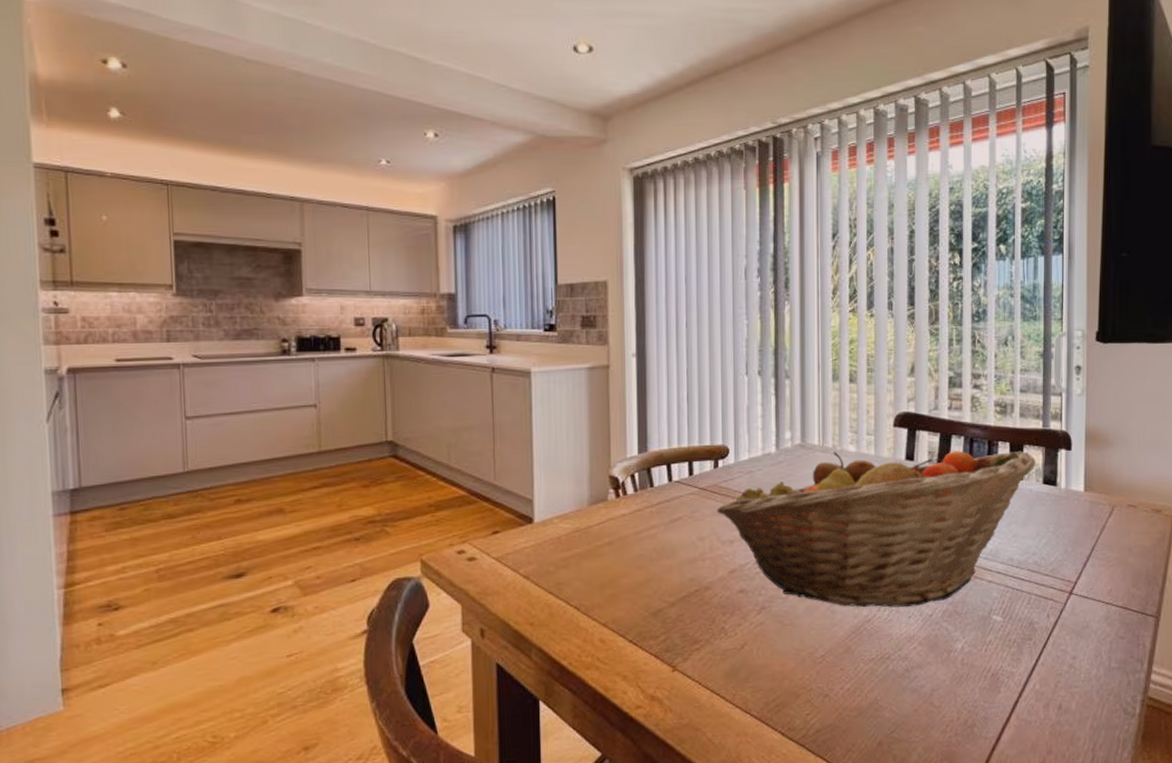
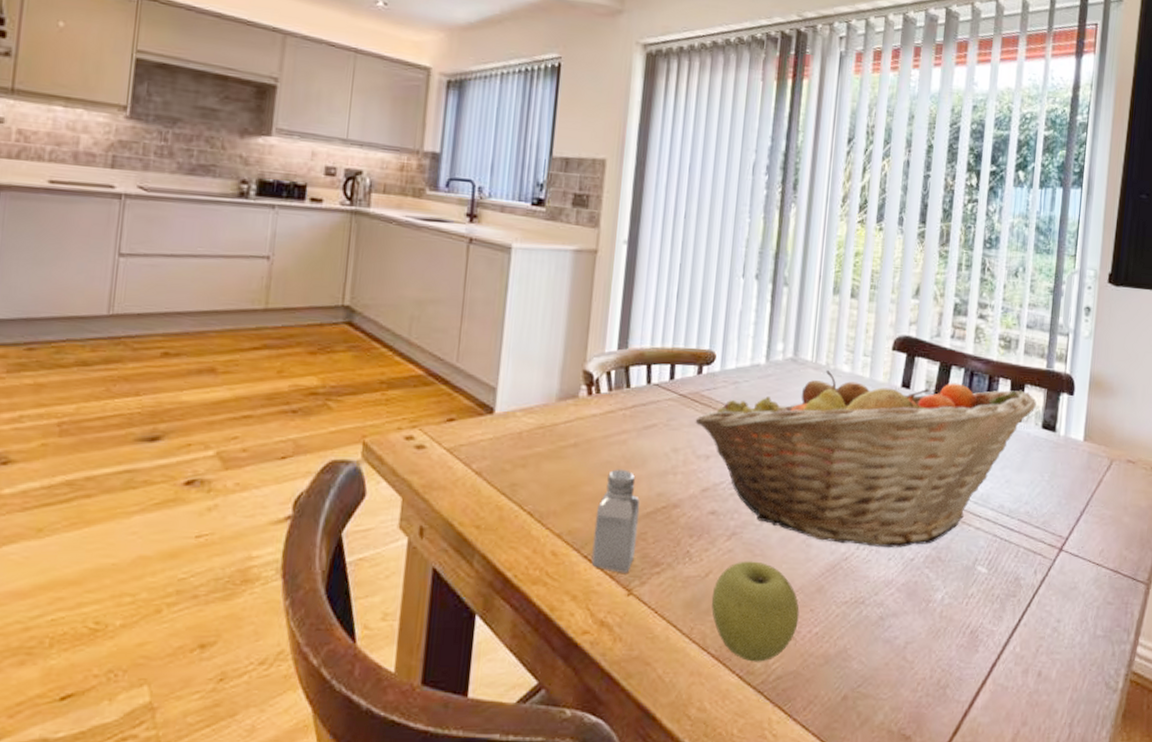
saltshaker: none [635,560,676,652] -> present [591,469,640,573]
apple: none [749,630,831,720] -> present [711,561,799,662]

